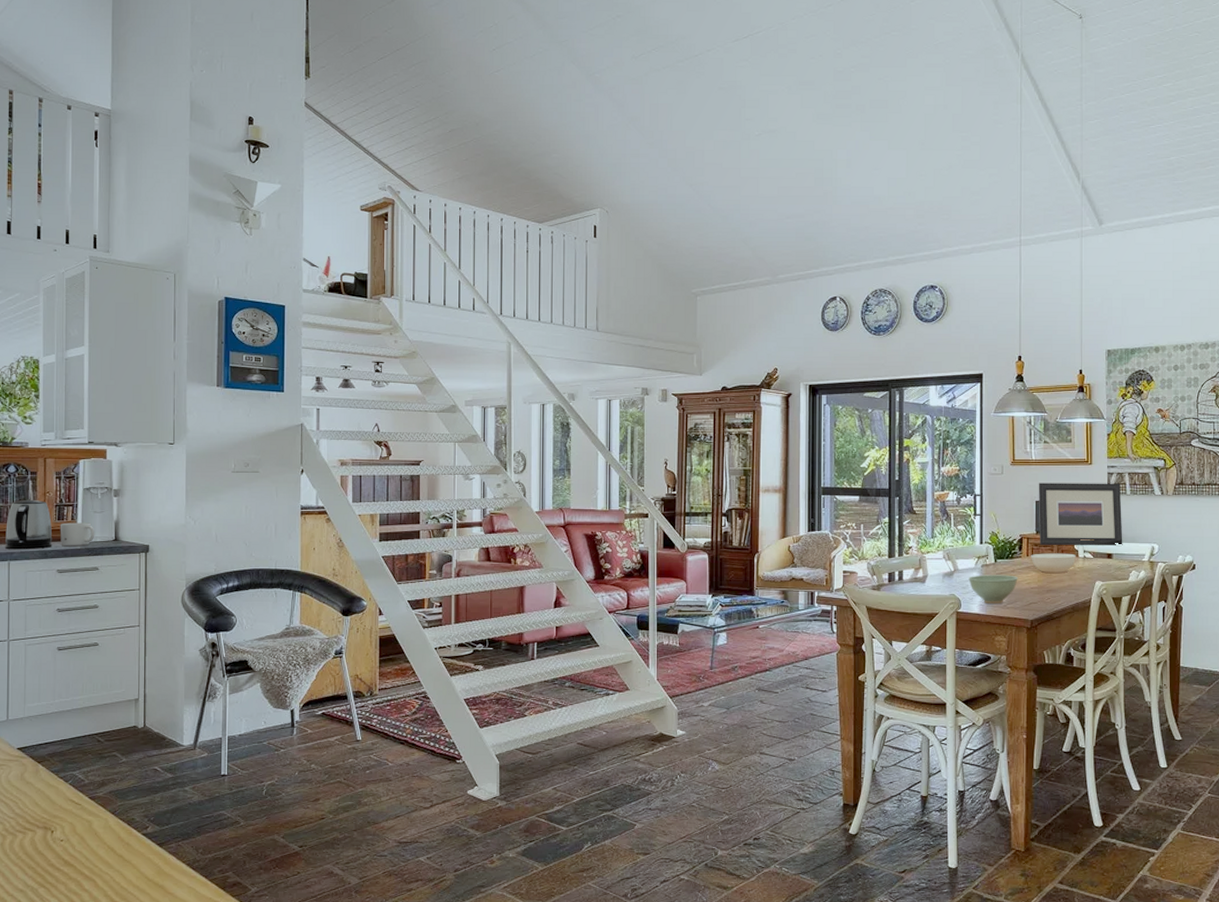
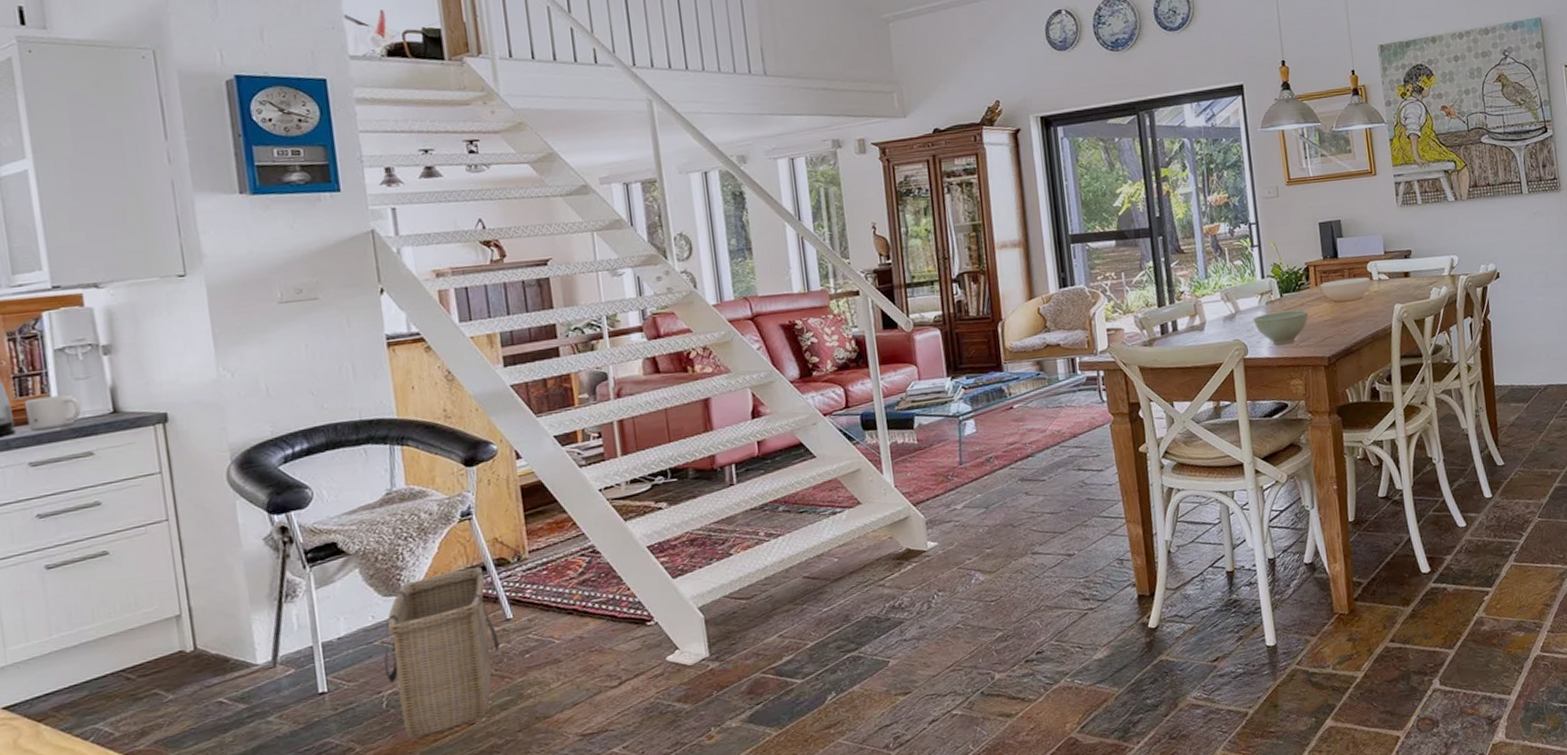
basket: none [267,696,350,823] -> present [384,567,500,739]
picture frame: present [1038,483,1123,546] -> none [1319,193,1420,272]

